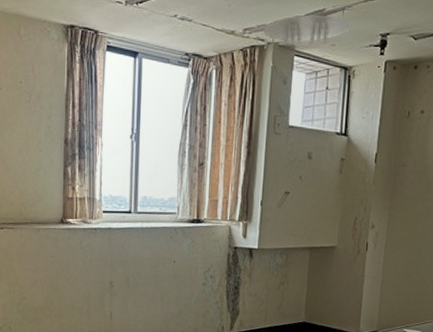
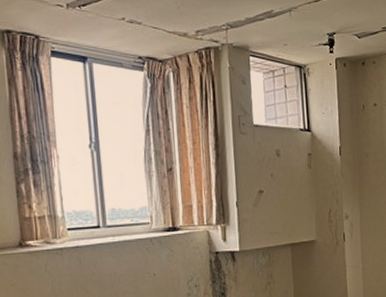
ceiling light: present [263,14,352,45] -> none [215,16,300,46]

